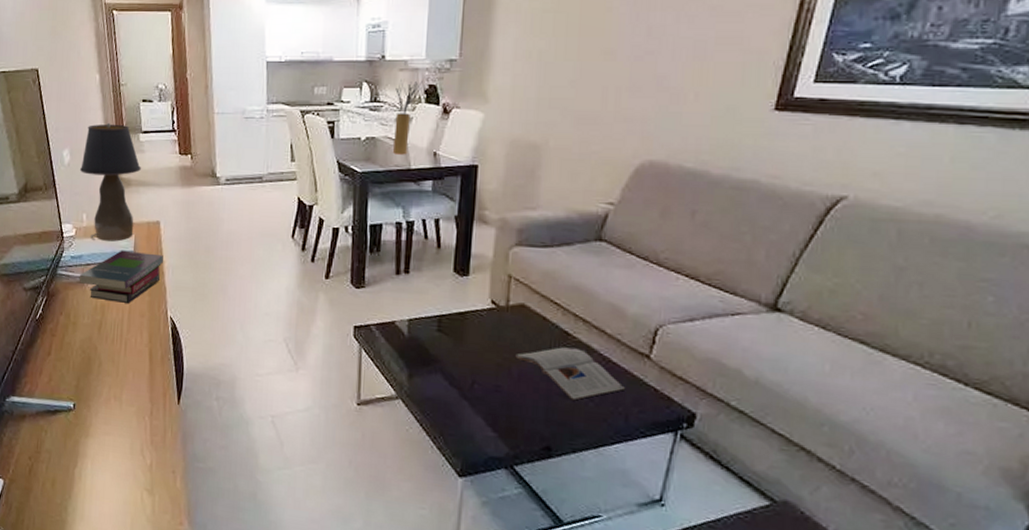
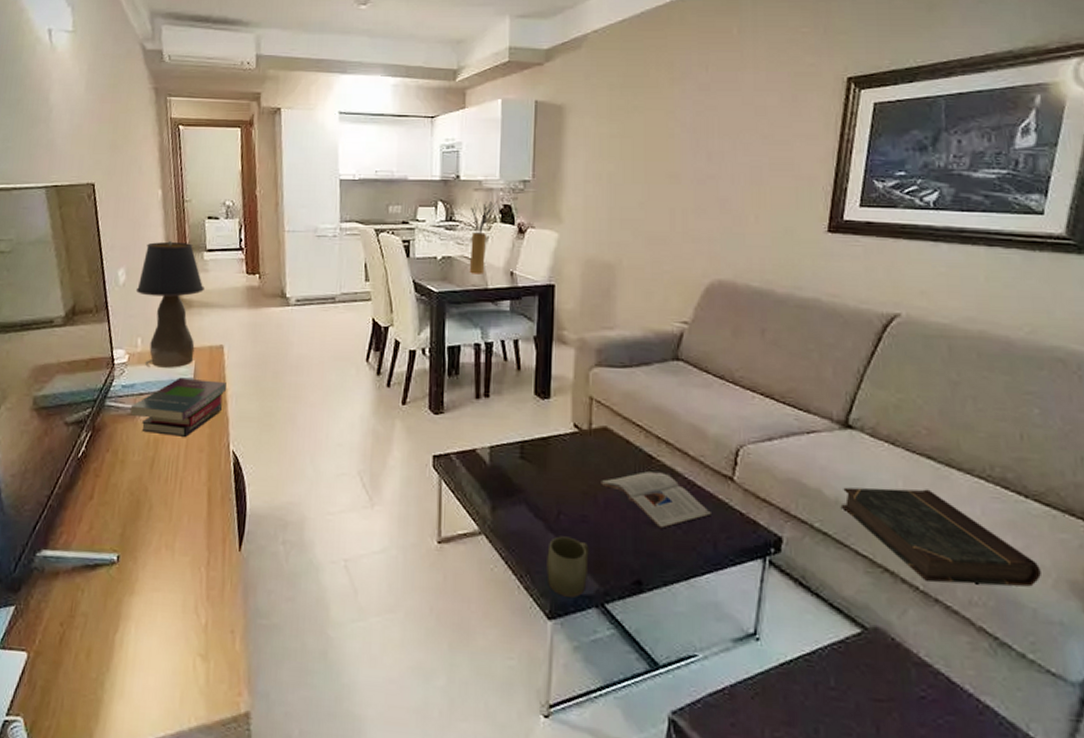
mug: none [459,403,501,459] -> present [547,536,589,597]
book: none [760,368,972,472] -> present [840,487,1041,587]

